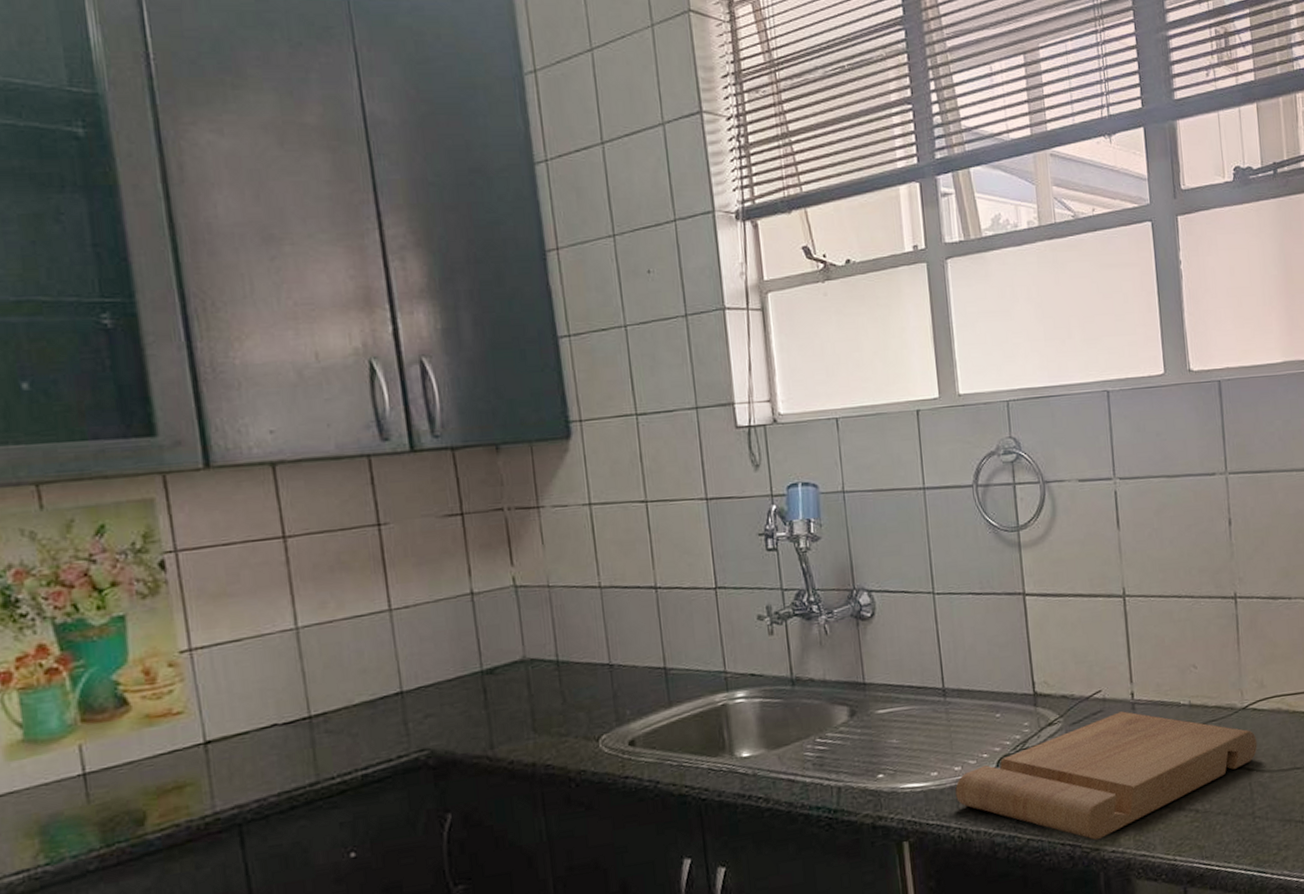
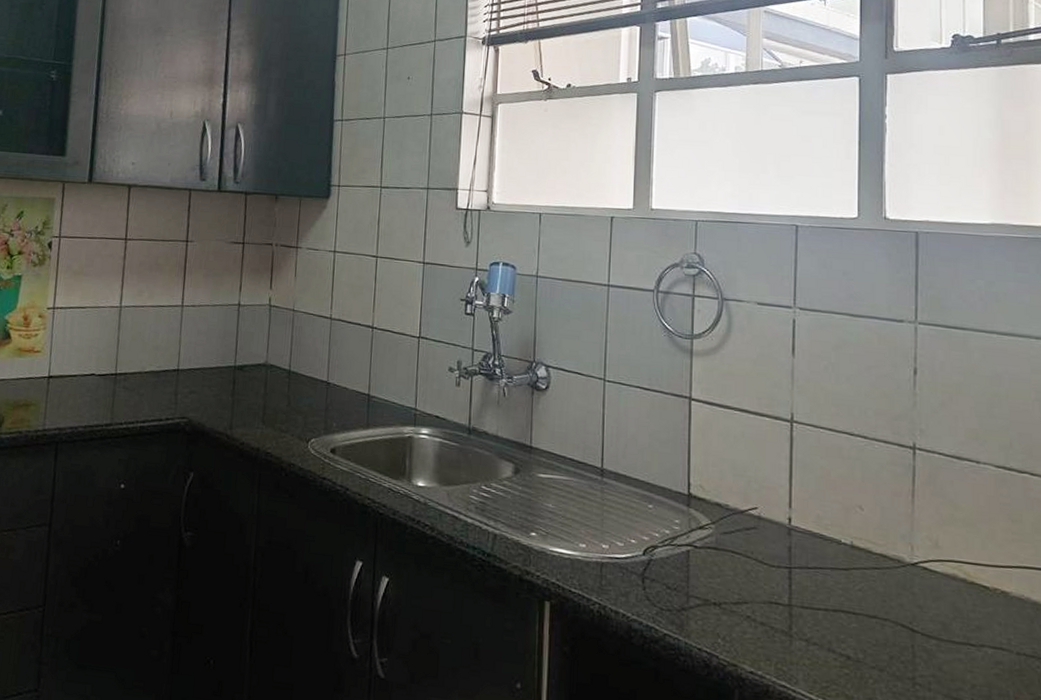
cutting board: present [955,711,1258,841] -> none [600,533,925,656]

